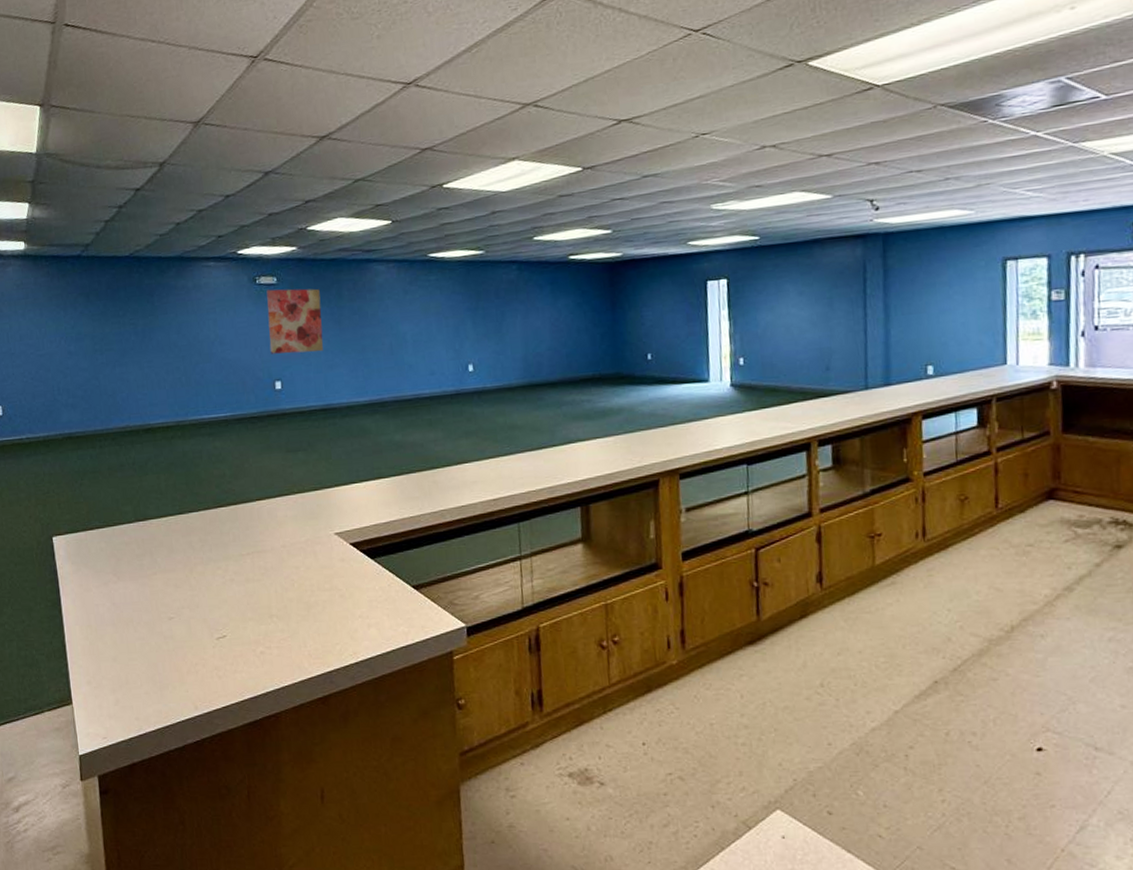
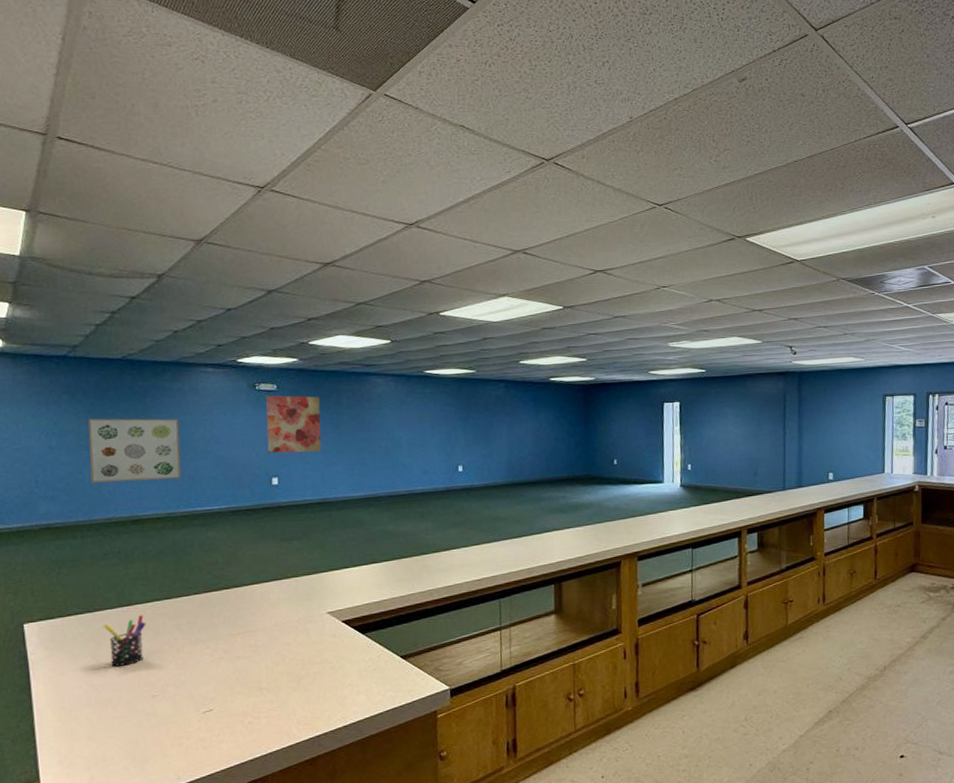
wall art: none [102,318,188,390] -> present [88,418,181,483]
pen holder: none [122,531,161,585] -> present [104,615,146,667]

